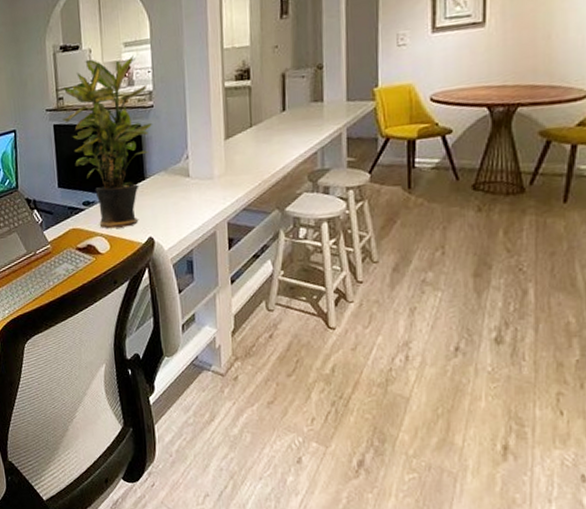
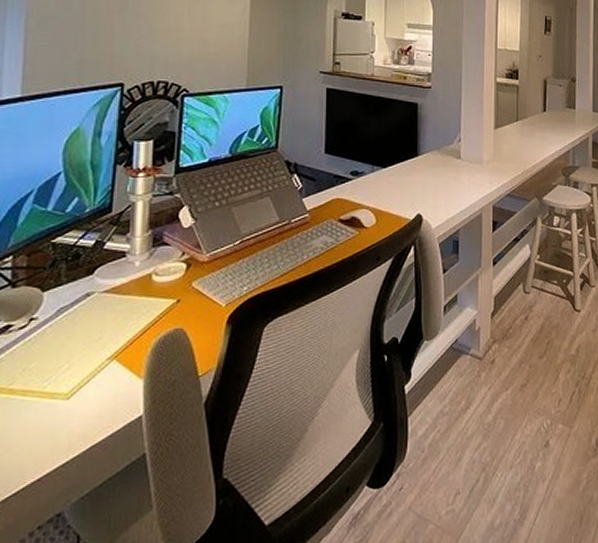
potted plant: present [62,54,152,229] -> none [337,31,428,202]

